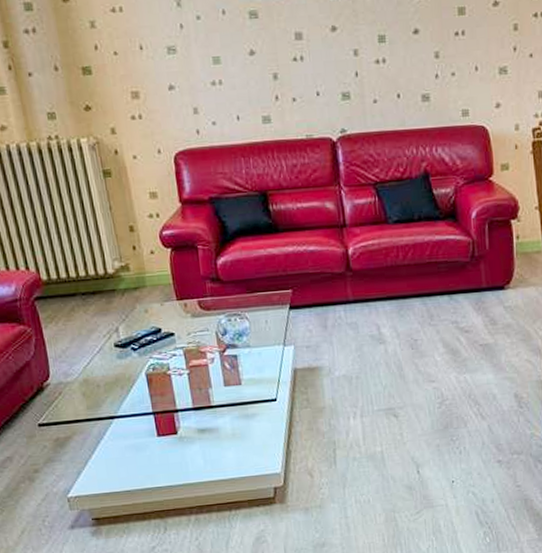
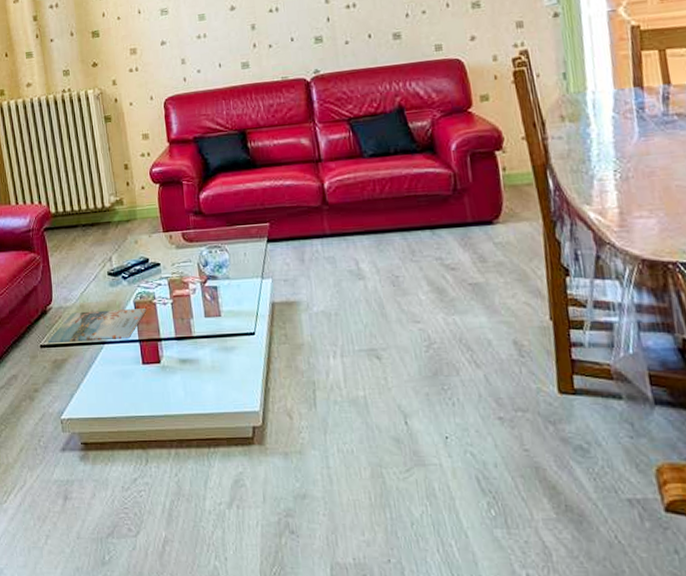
magazine: none [47,380,161,422] -> present [48,308,147,344]

